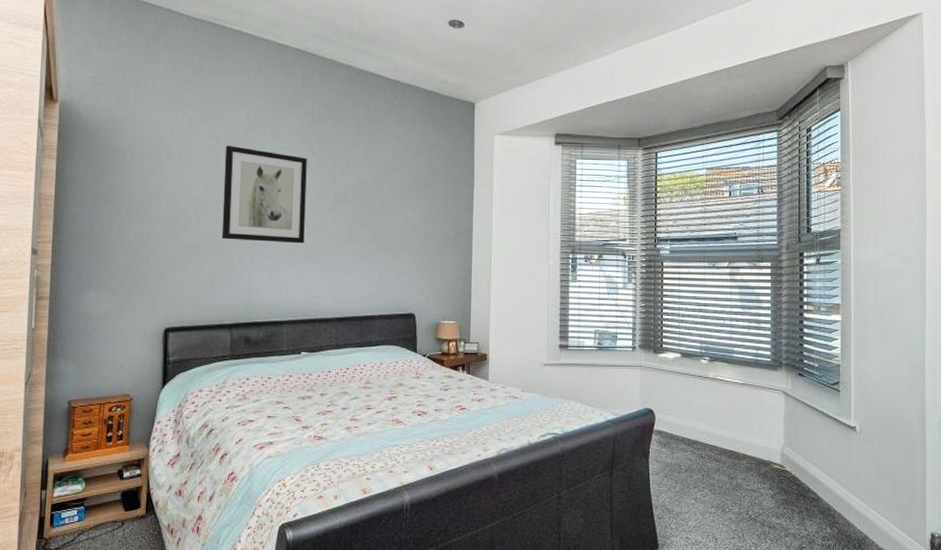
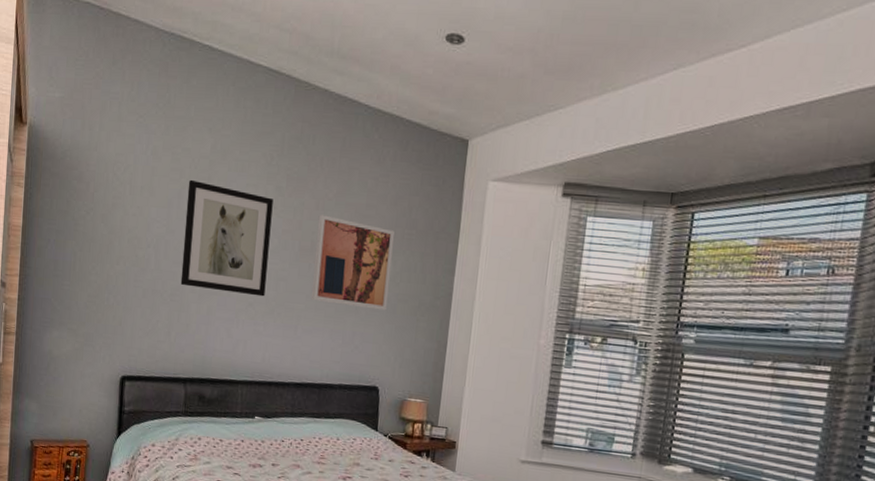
wall art: none [347,170,418,247] -> present [310,215,395,311]

